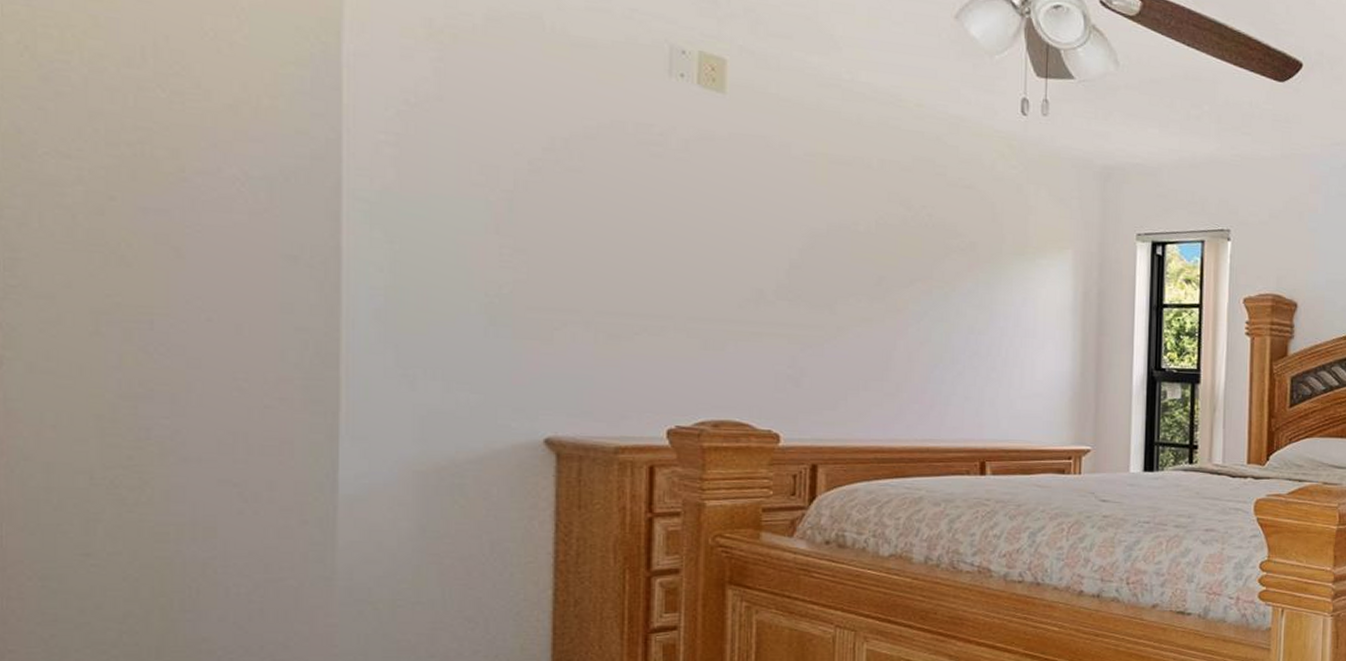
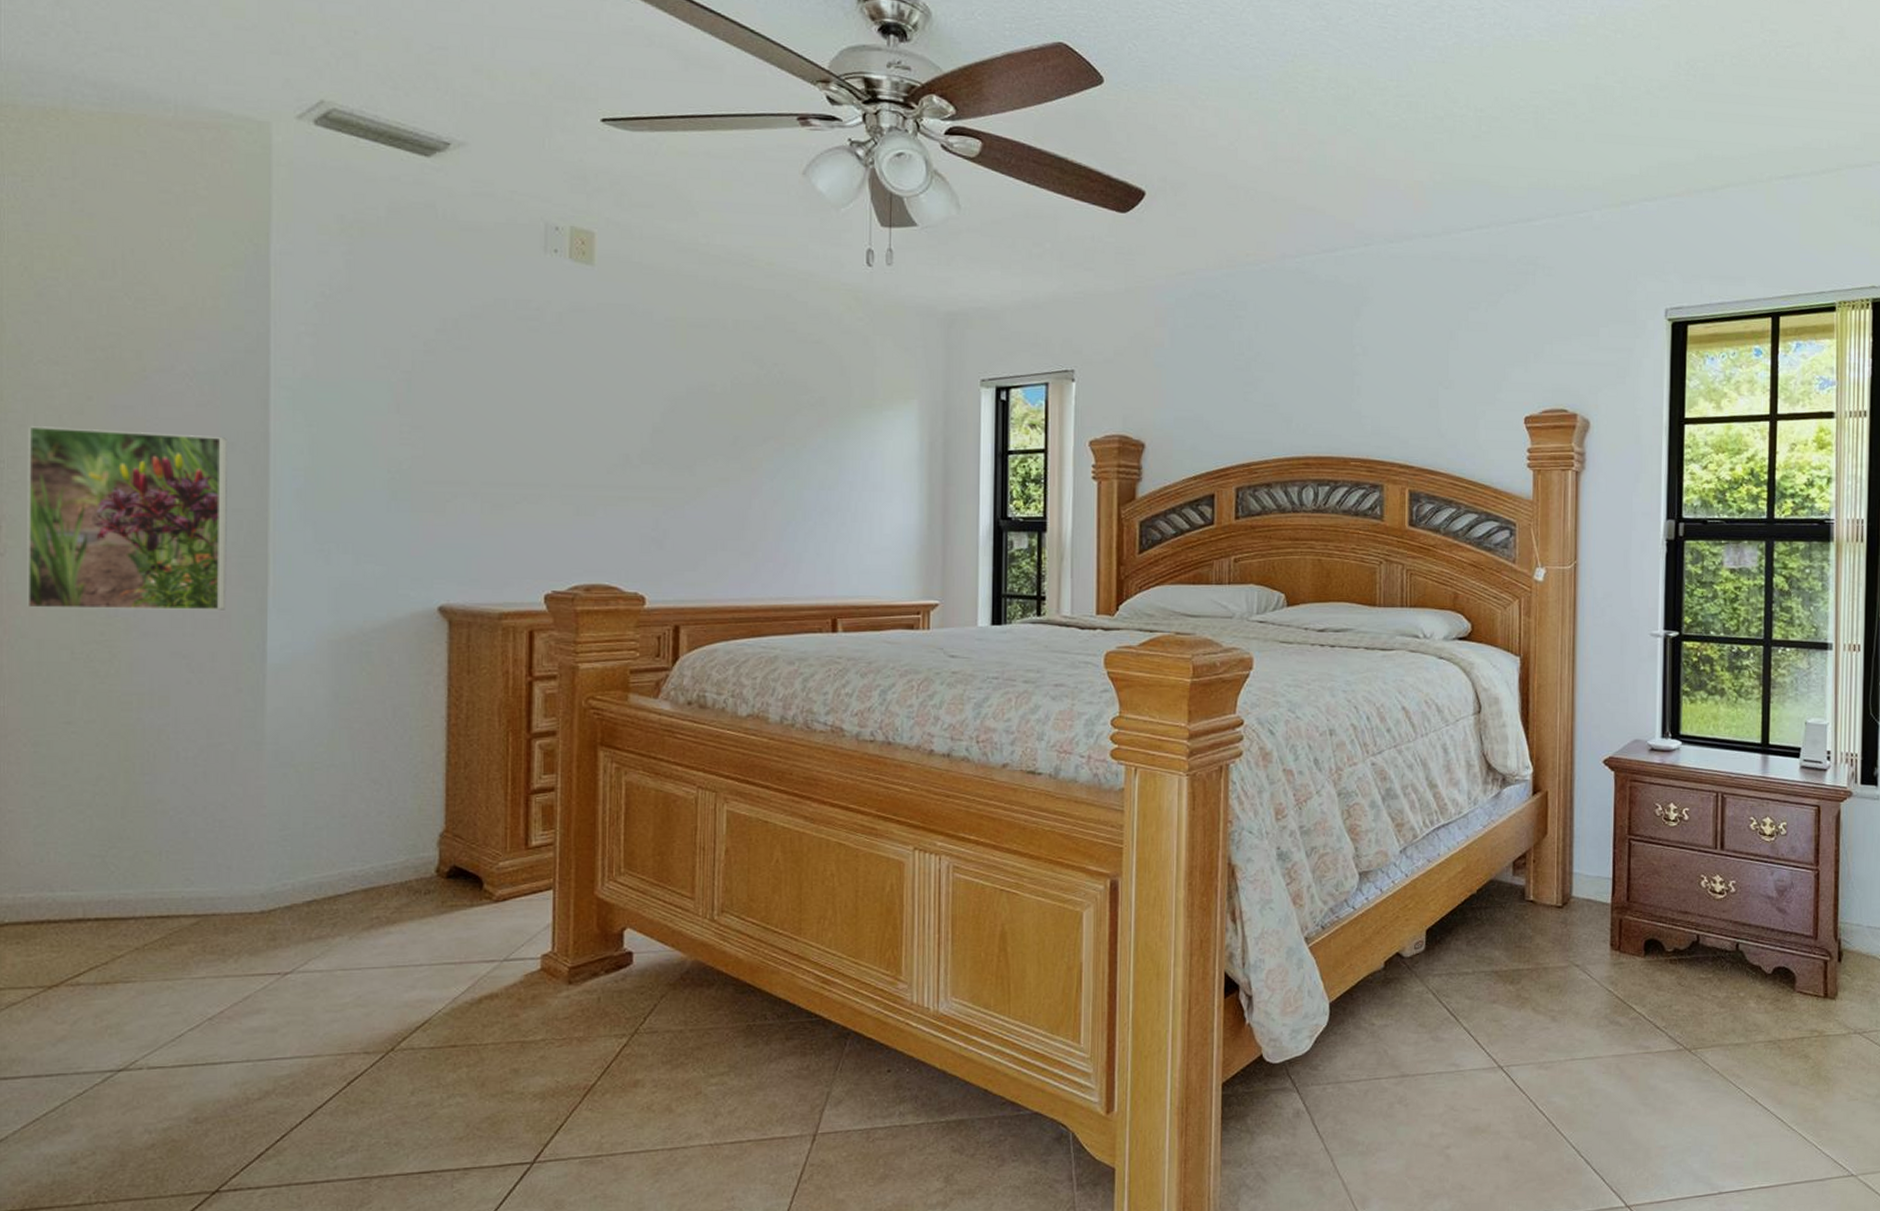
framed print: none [30,225,289,436] -> present [27,426,227,610]

